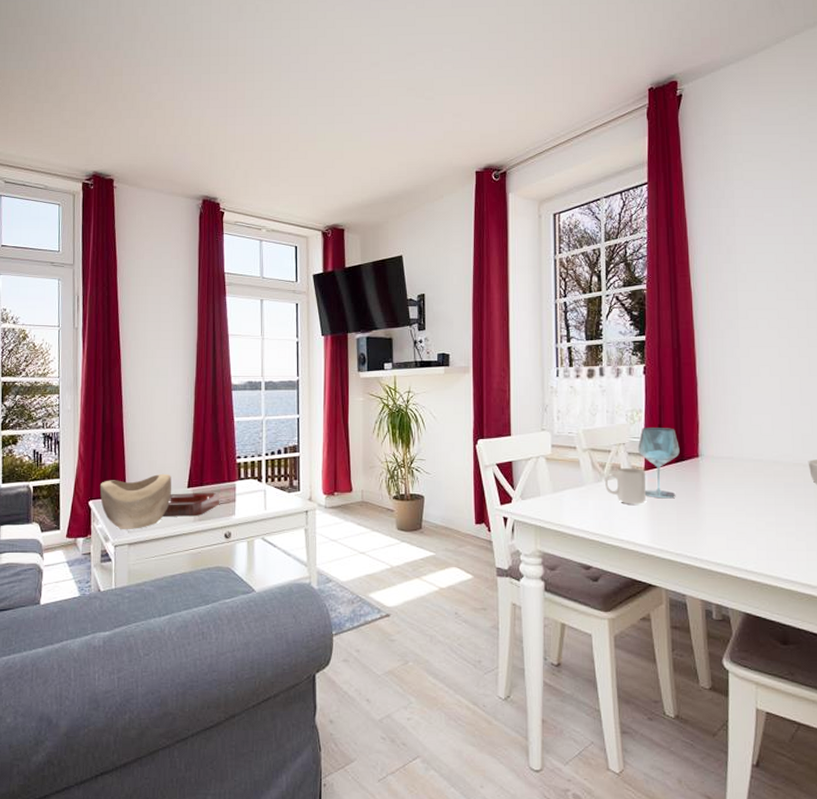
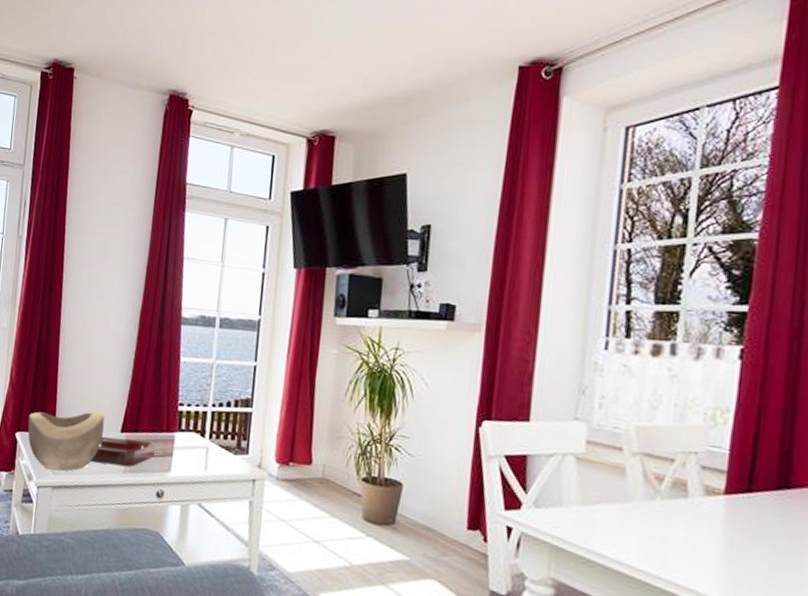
cup: present [605,468,647,505] -> none [660,485,727,541]
wine glass: present [637,428,680,499] -> none [716,434,785,540]

